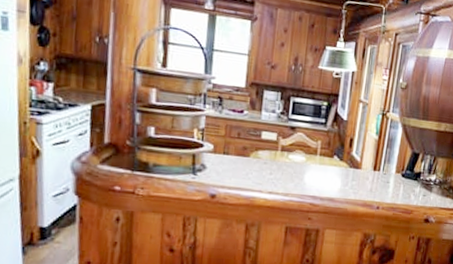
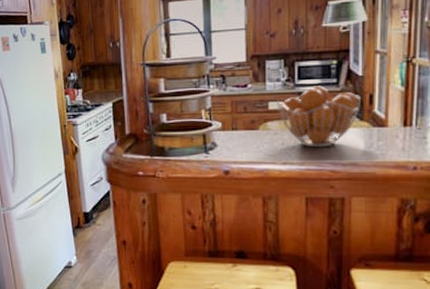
fruit basket: none [269,122,343,182] -> present [277,85,361,148]

